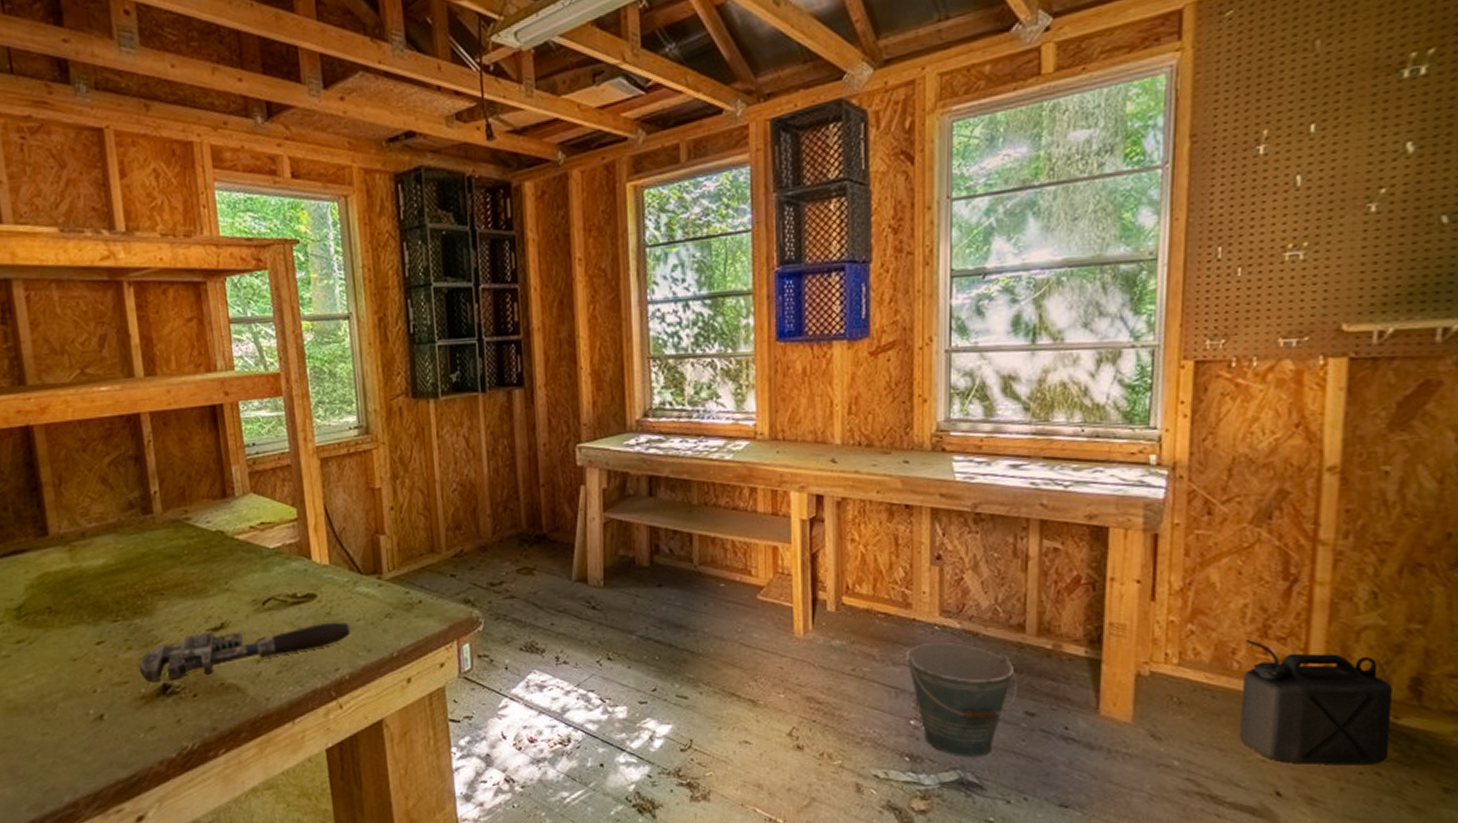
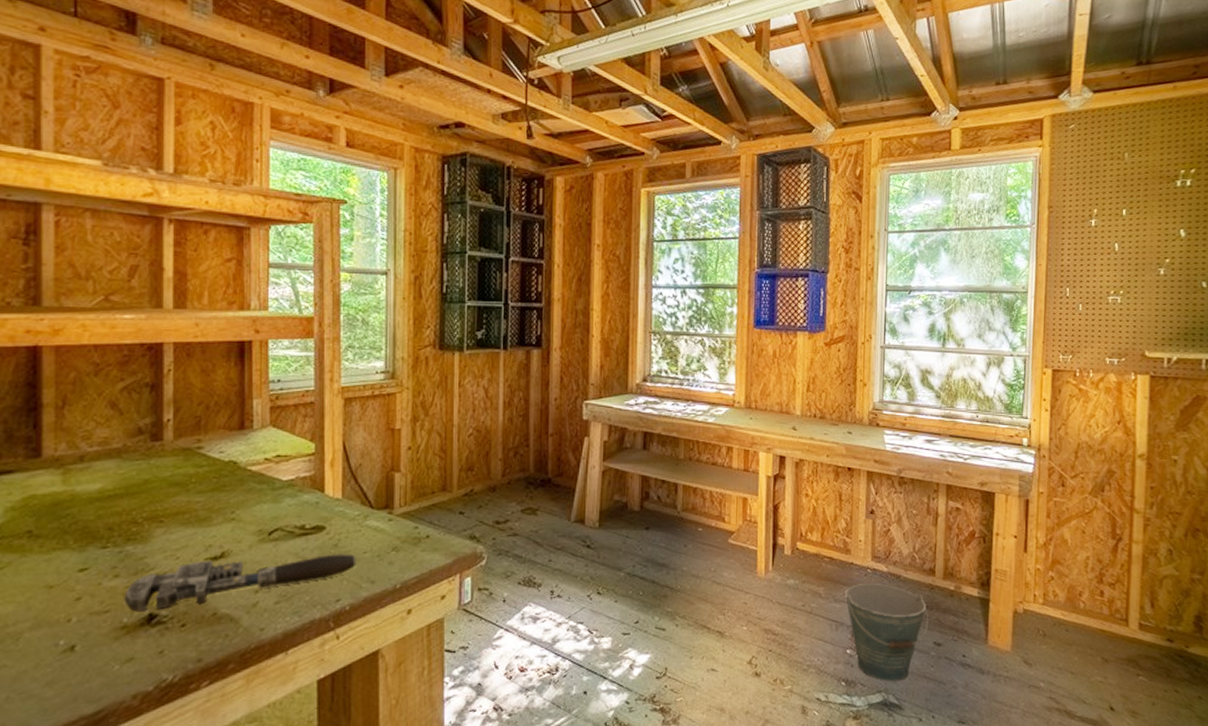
fuel can: present [1239,640,1392,765] -> none [1085,585,1184,685]

